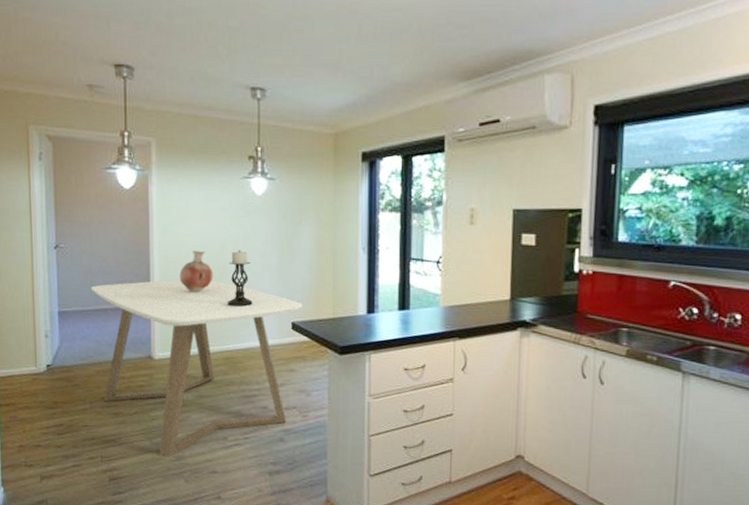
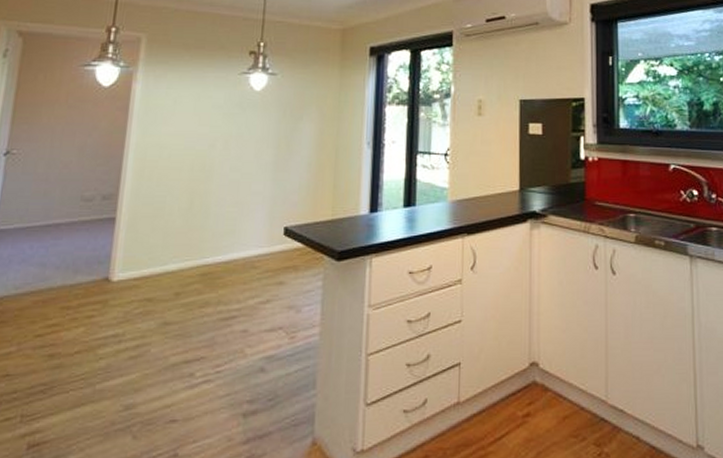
dining table: present [90,280,303,457] -> none [37,184,299,407]
vase: present [179,250,213,293] -> none [156,151,198,199]
candle holder: present [226,249,253,308] -> none [209,148,242,214]

